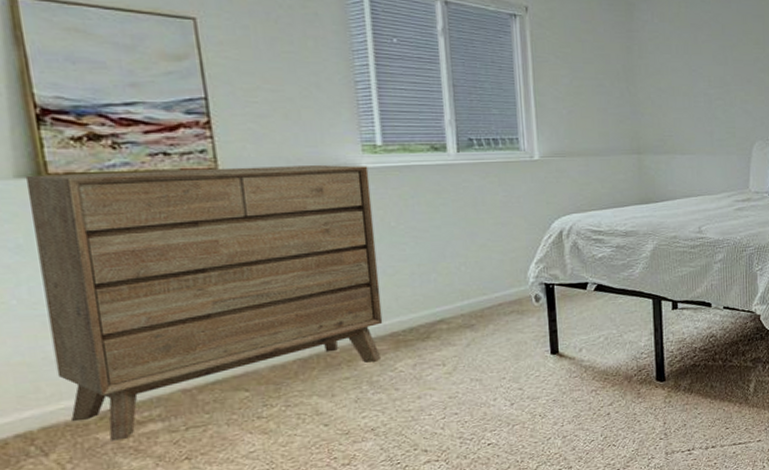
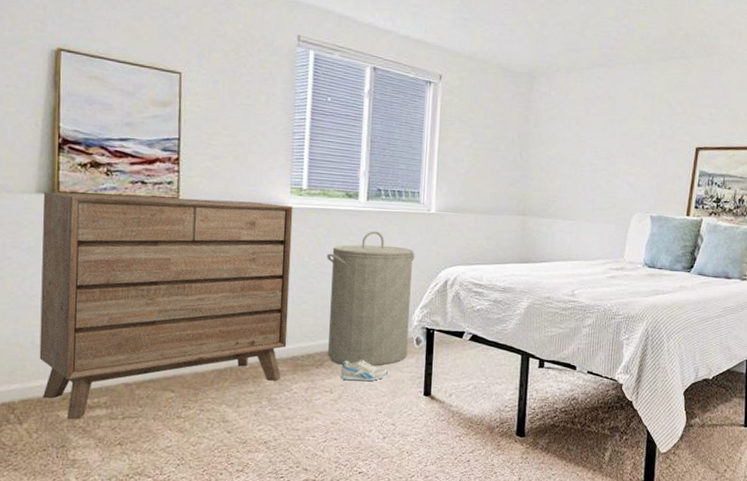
laundry hamper: none [417,185,527,334] -> present [327,231,415,366]
sneaker: none [452,325,507,350] -> present [341,359,388,382]

